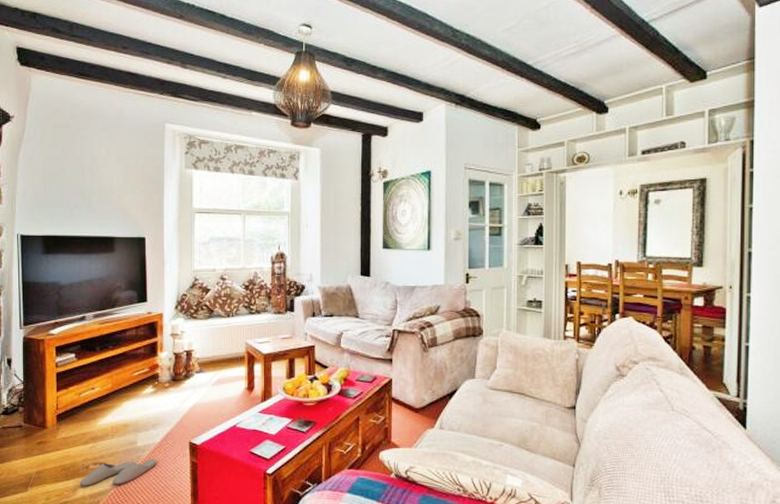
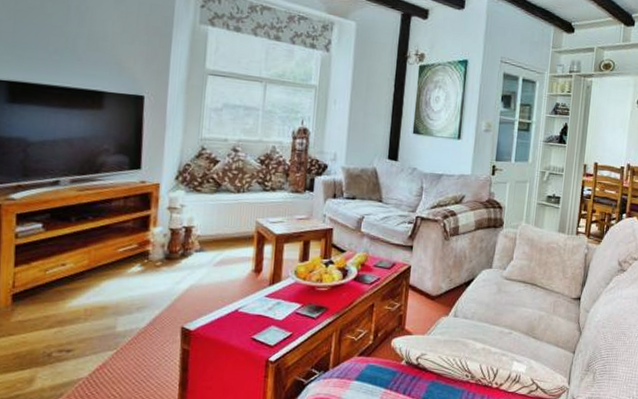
slippers: present [79,458,157,486] -> none [38,344,140,377]

